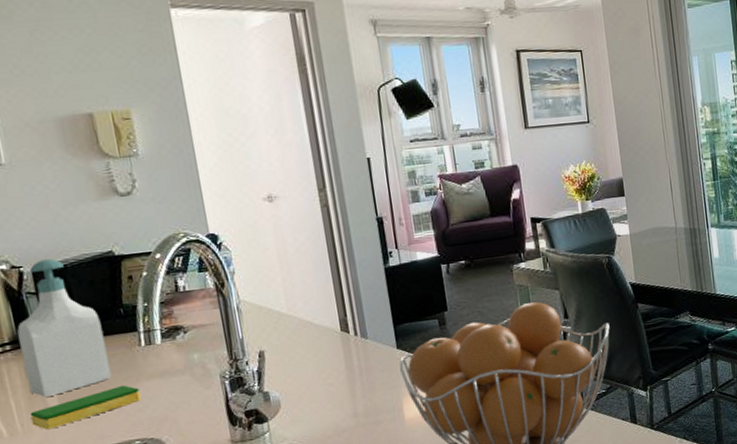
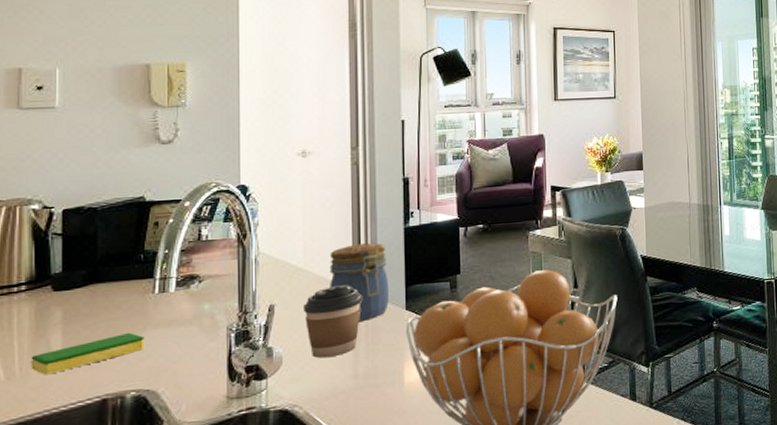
soap bottle: present [17,259,112,397] -> none [36,201,119,340]
coffee cup: none [293,328,353,400] -> present [304,285,362,358]
jar: none [312,285,379,363] -> present [329,243,389,321]

